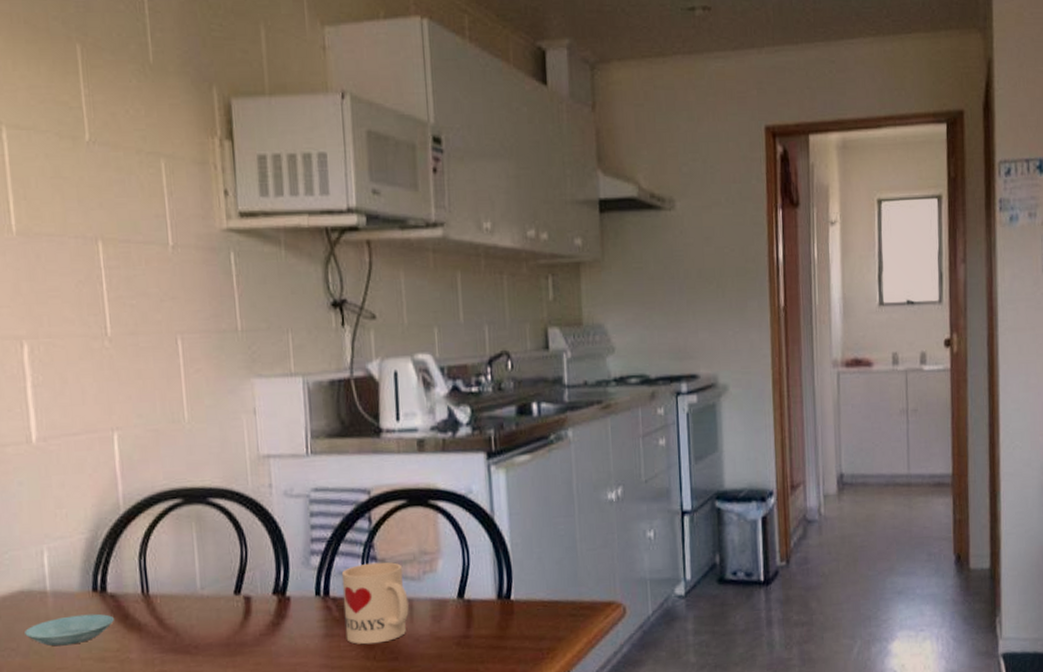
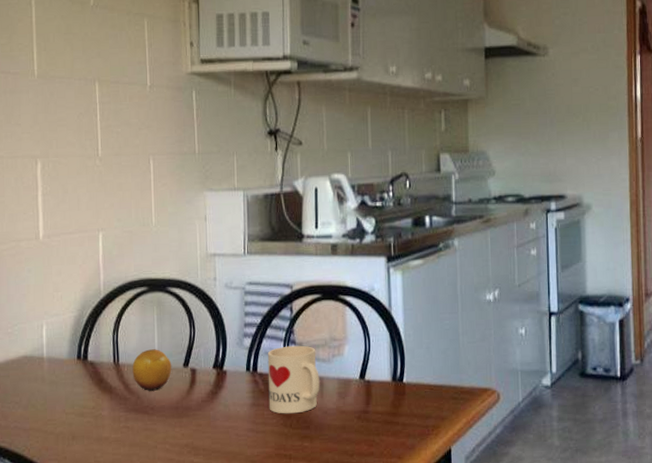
saucer: present [25,613,114,647] -> none [26,377,92,402]
fruit: none [167,574,219,626] -> present [132,349,172,391]

